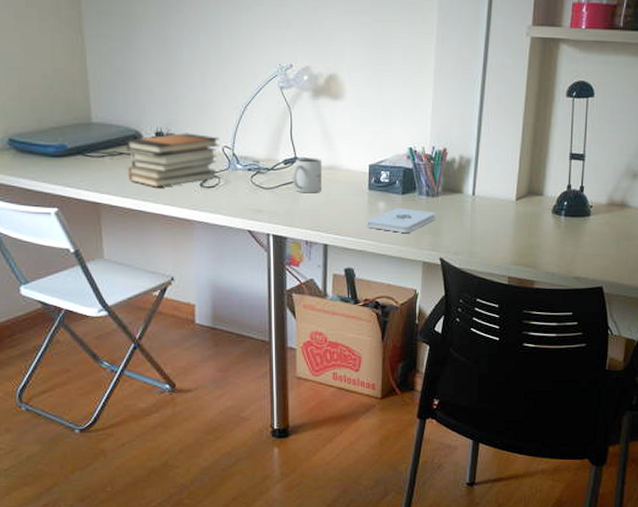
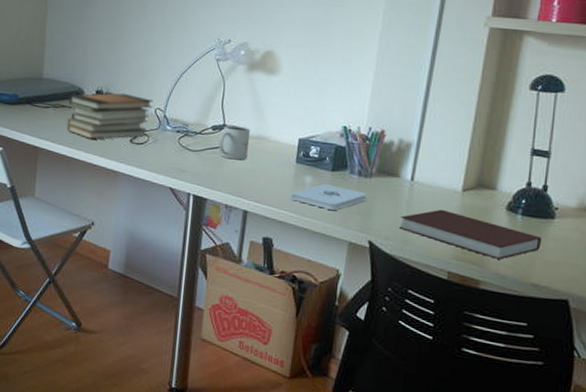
notebook: none [465,219,581,259] -> present [399,209,542,260]

